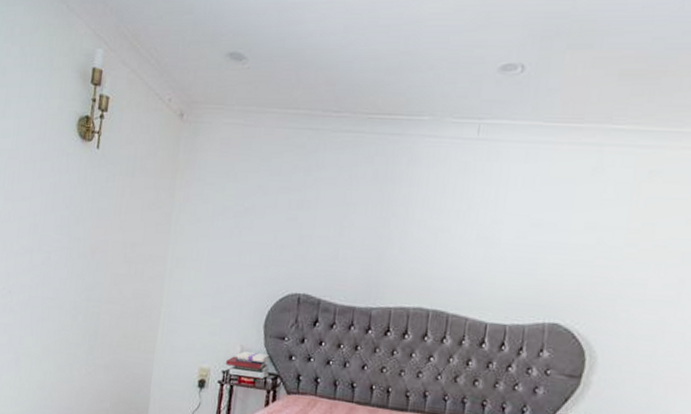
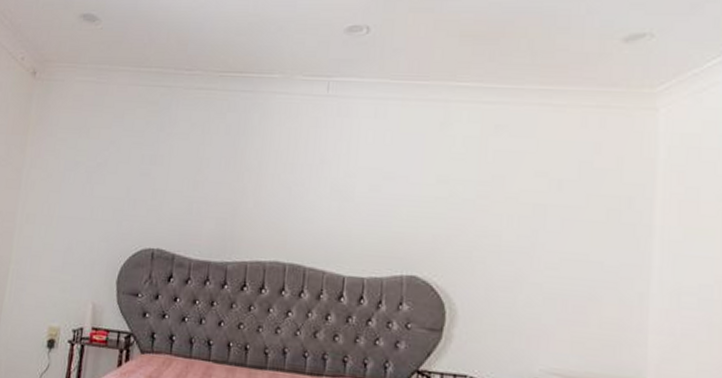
books: present [226,351,270,380] -> none [77,309,123,339]

